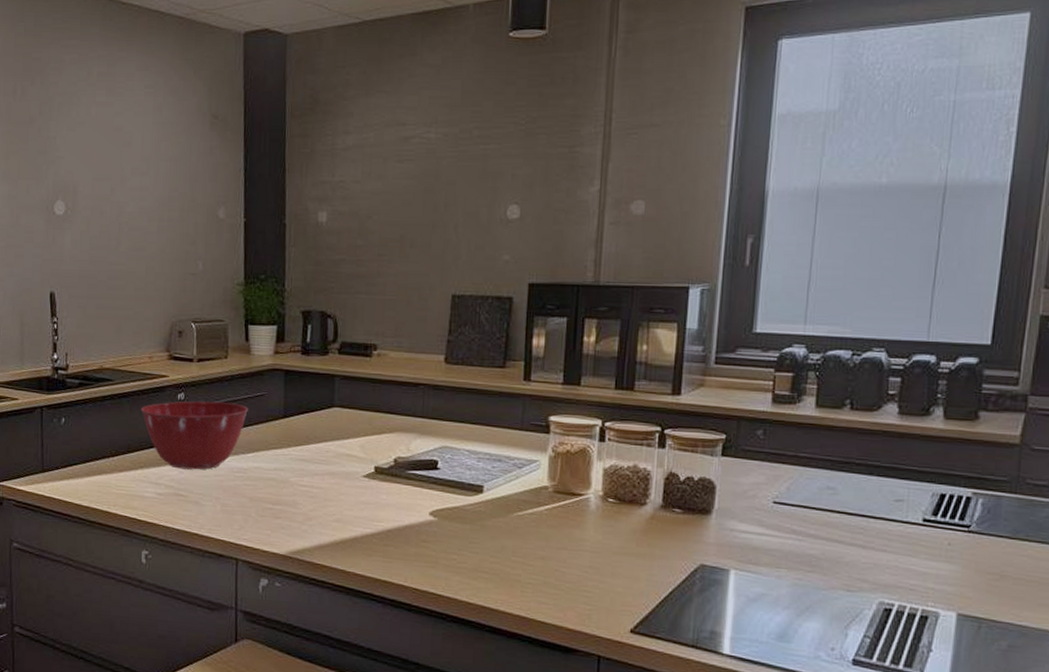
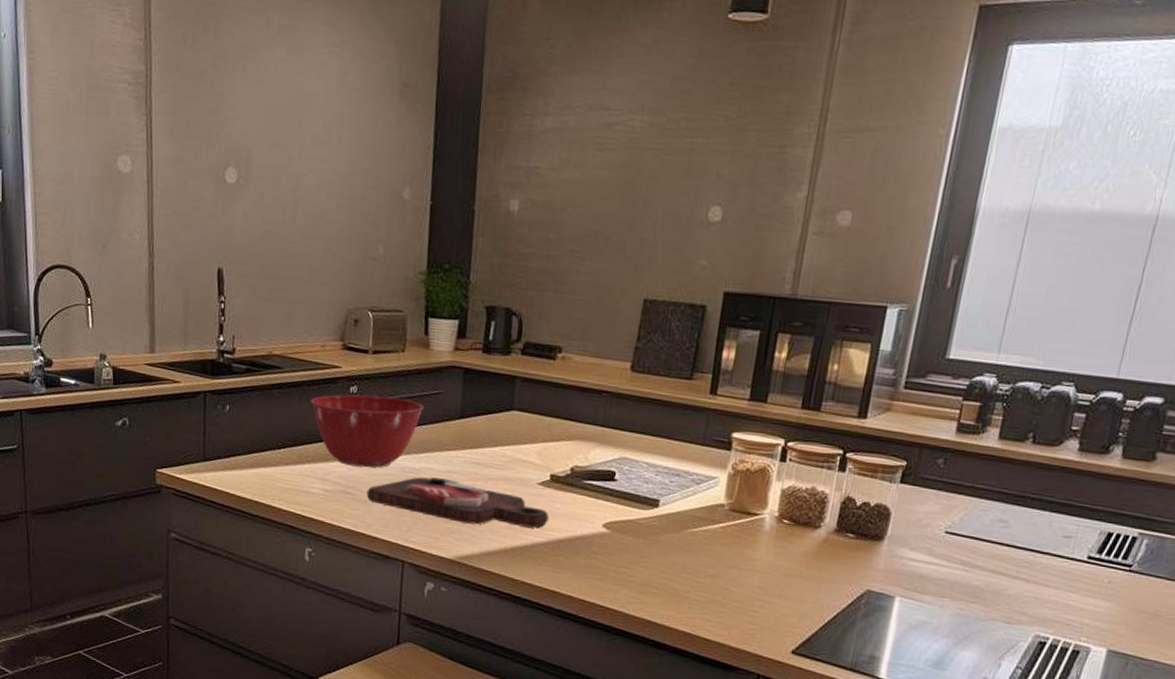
cutting board: none [198,475,376,520] -> present [366,477,549,528]

